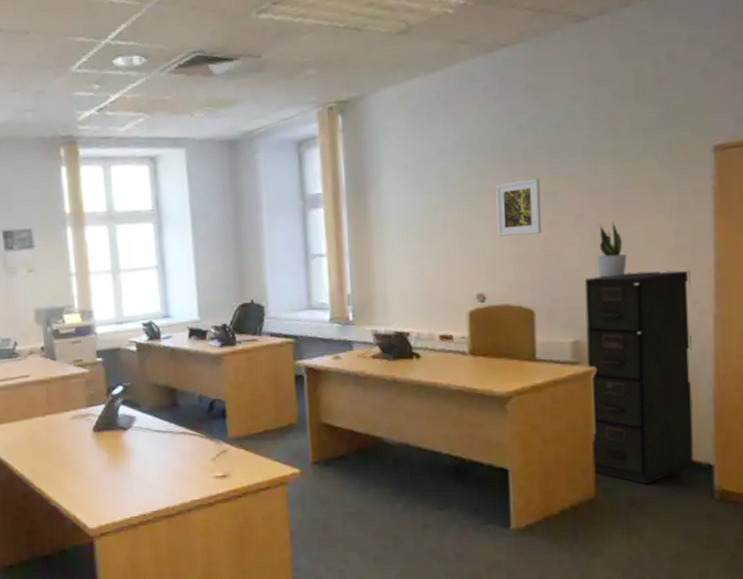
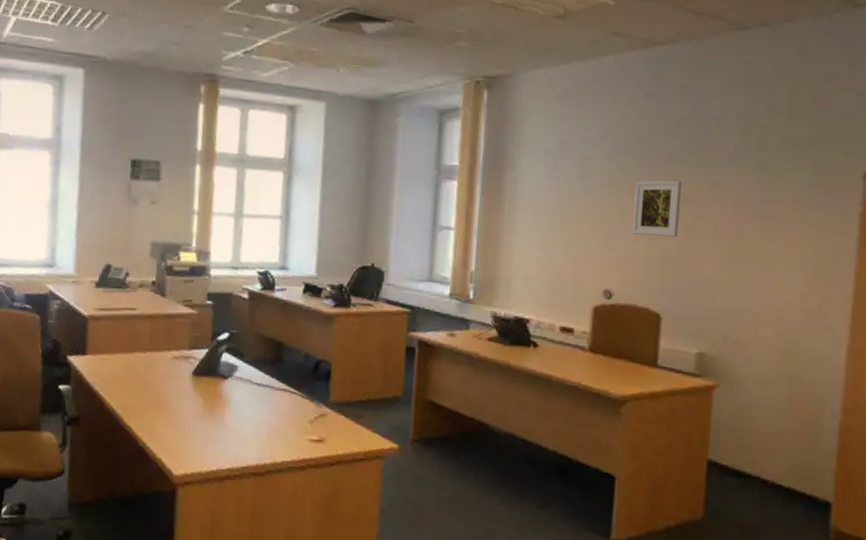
filing cabinet: present [584,270,694,485] -> none [704,289,827,514]
potted plant: present [597,220,627,279] -> none [731,234,763,294]

